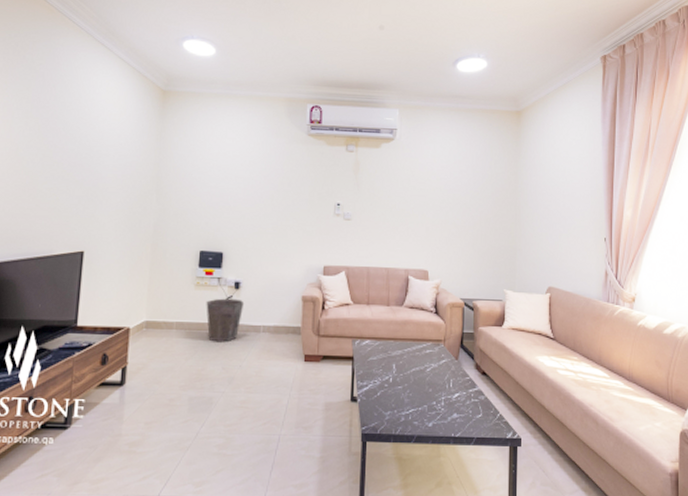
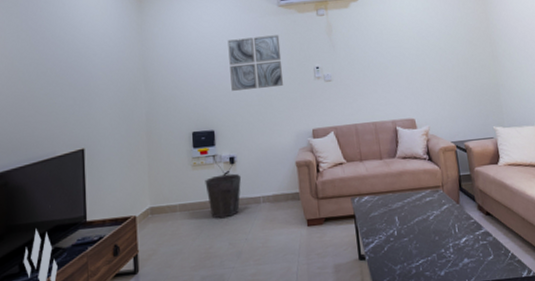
wall art: none [247,162,304,218] -> present [227,35,284,91]

